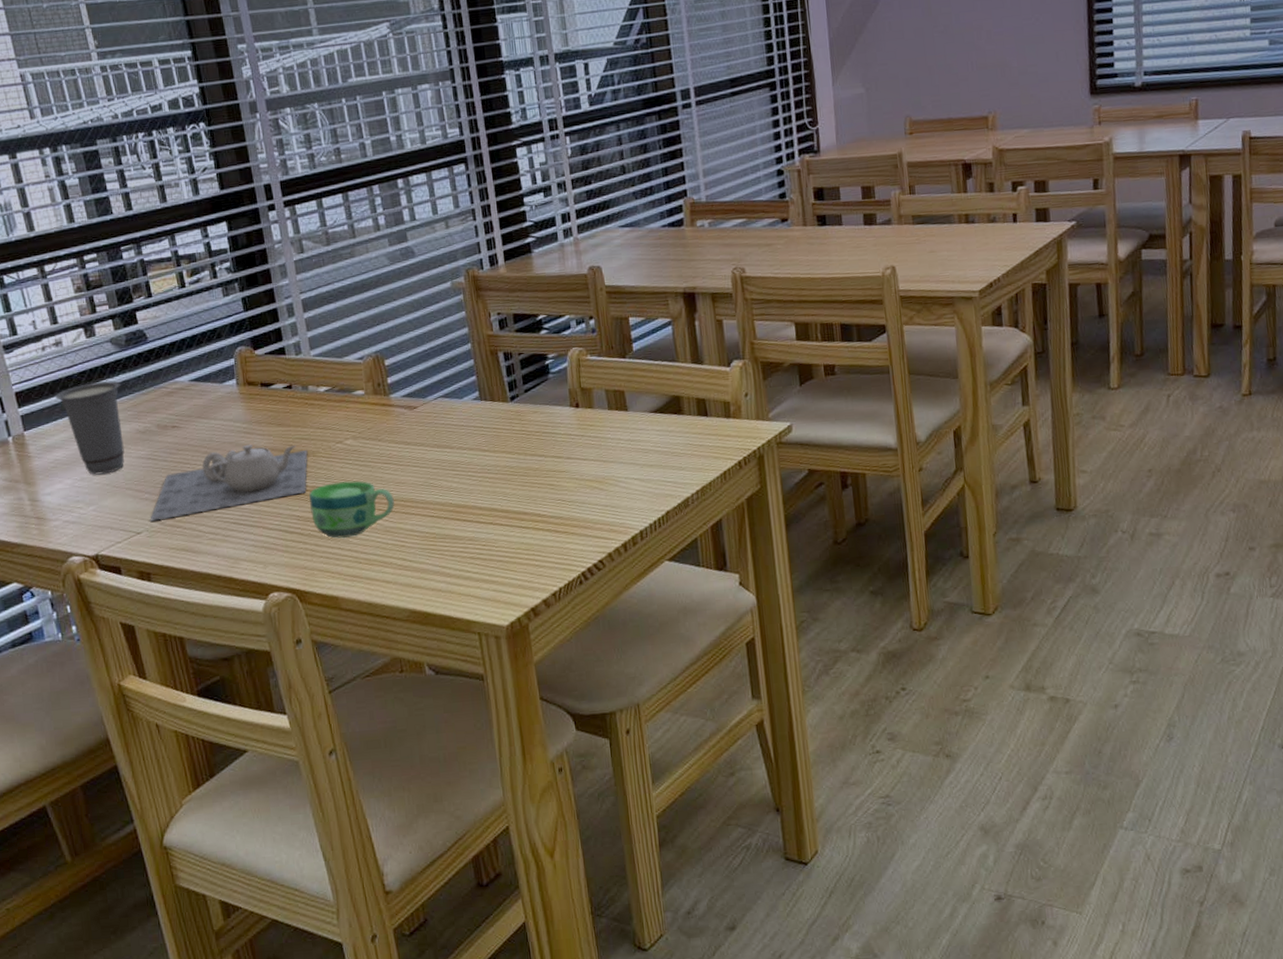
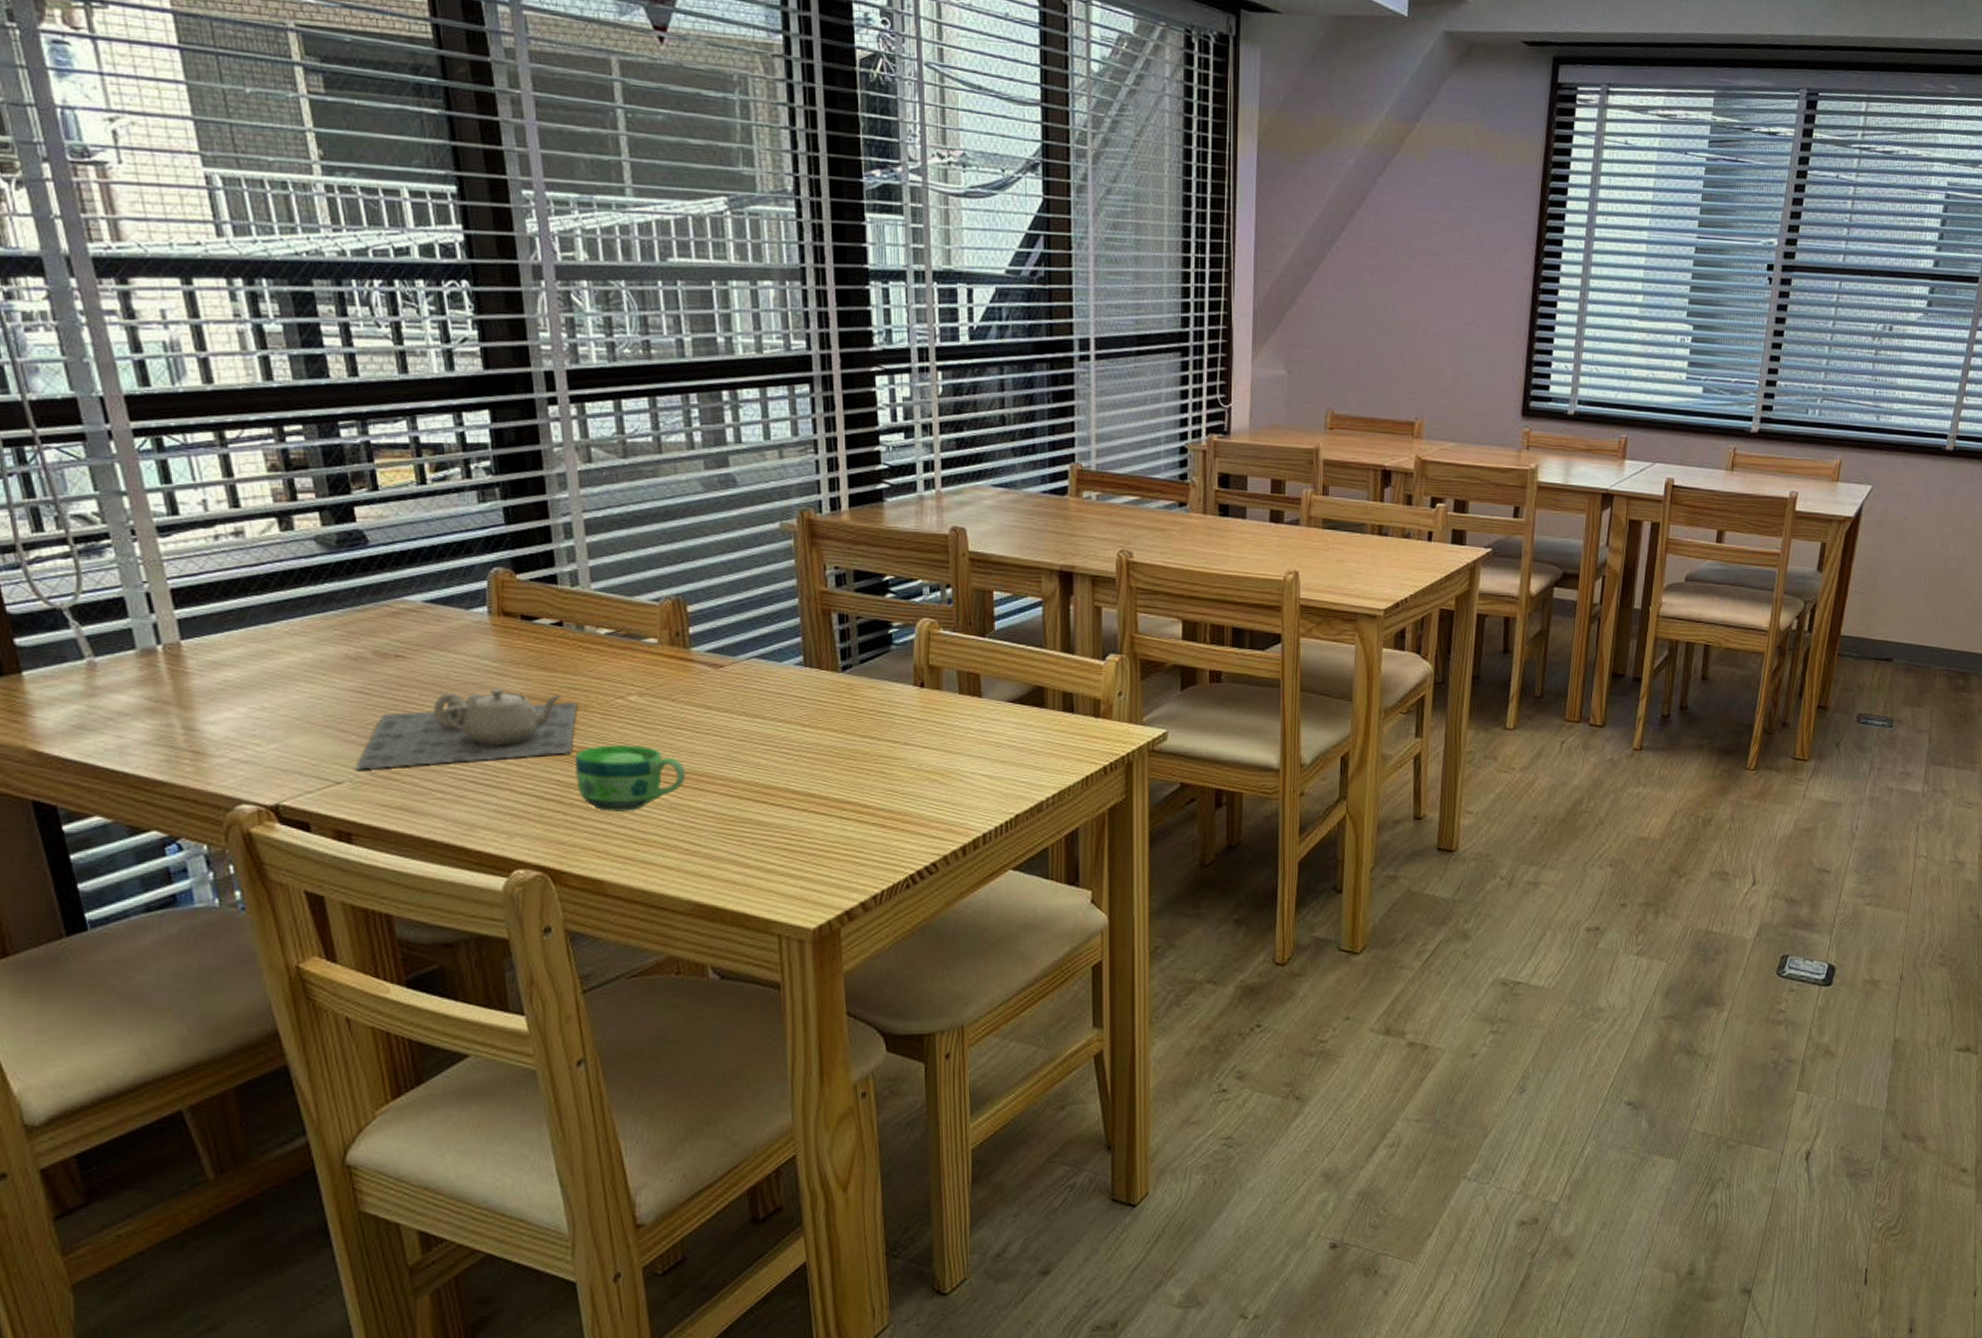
cup: present [55,380,125,475] -> none [230,587,326,705]

